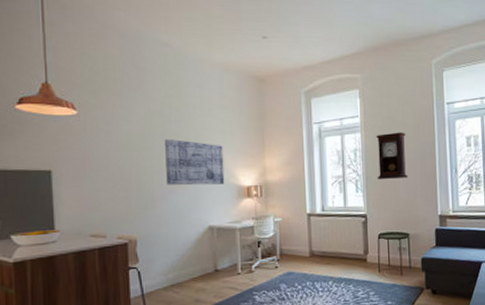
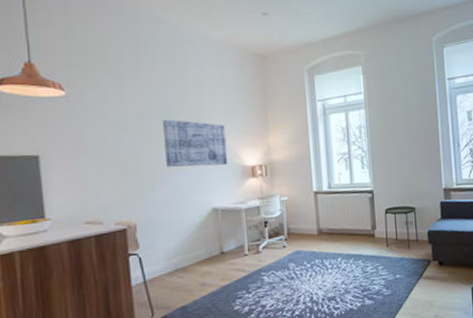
pendulum clock: present [376,132,408,180] -> none [380,107,413,156]

